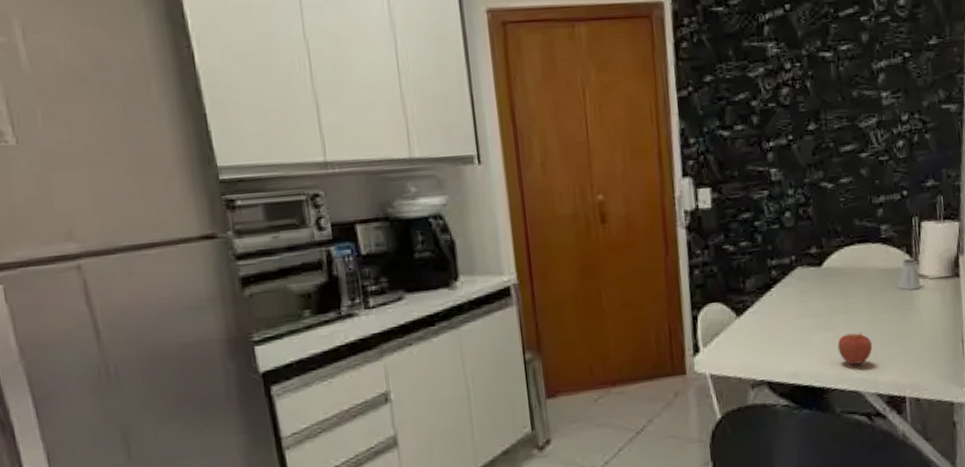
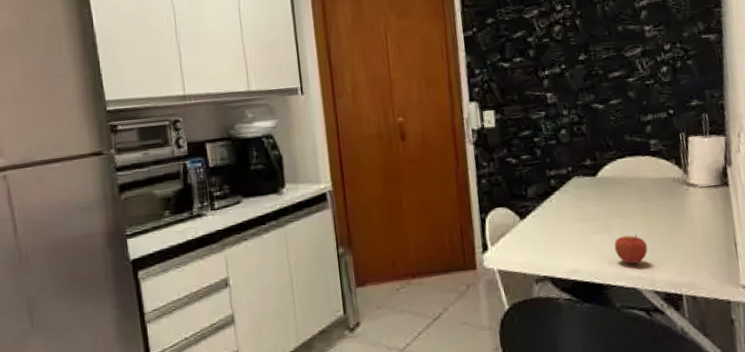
saltshaker: present [897,258,921,291] -> none [668,169,692,198]

